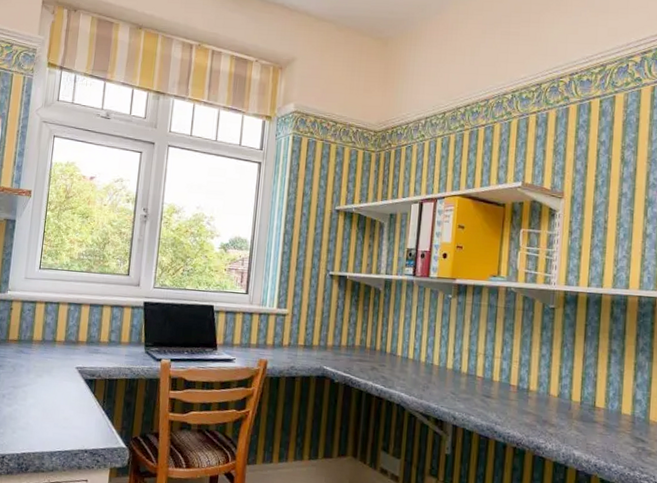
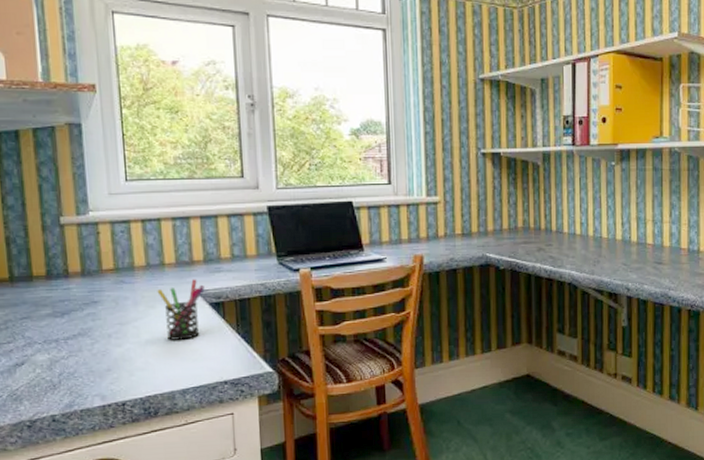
pen holder: none [46,357,83,408] -> present [157,279,205,340]

